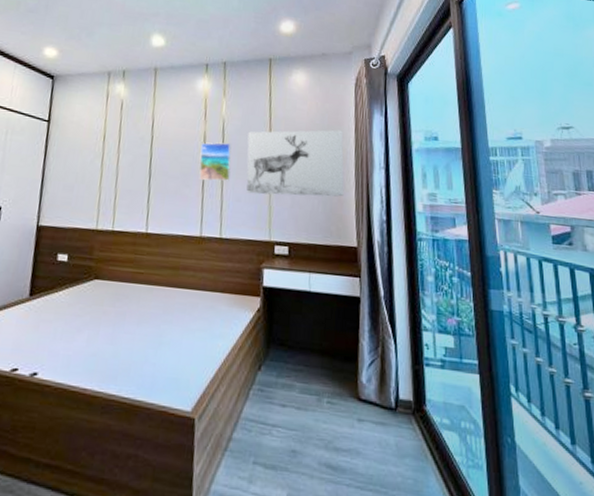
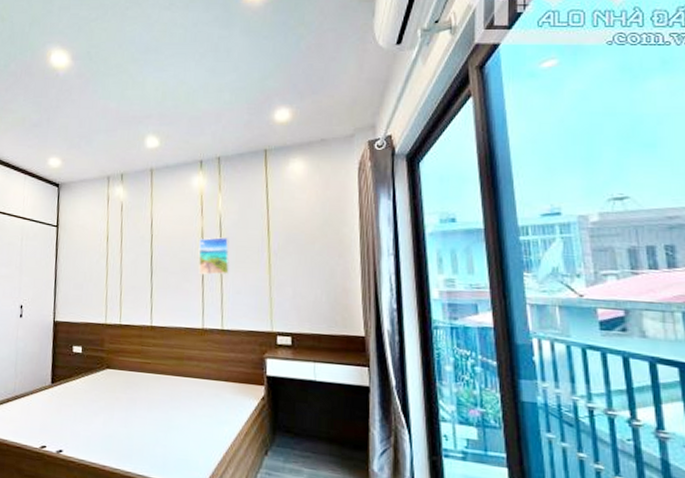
wall art: present [246,130,345,197] -> none [245,217,349,287]

